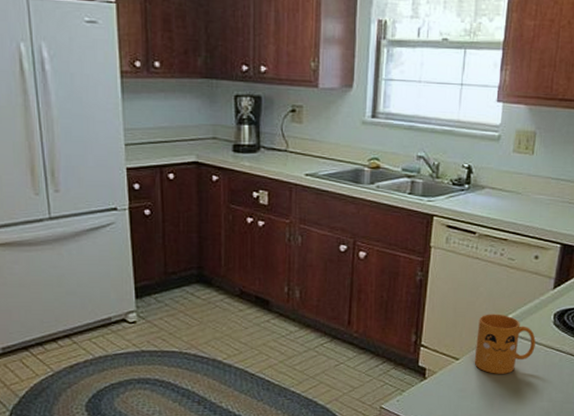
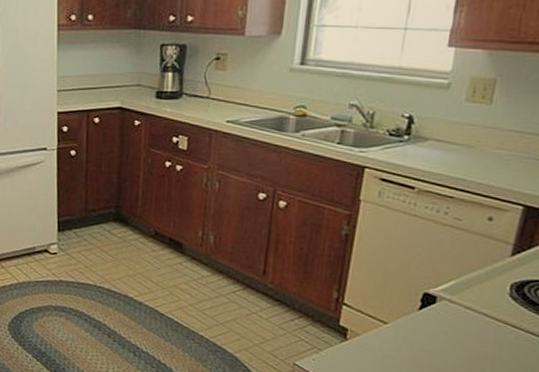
mug: present [474,314,536,374] -> none [405,277,485,346]

